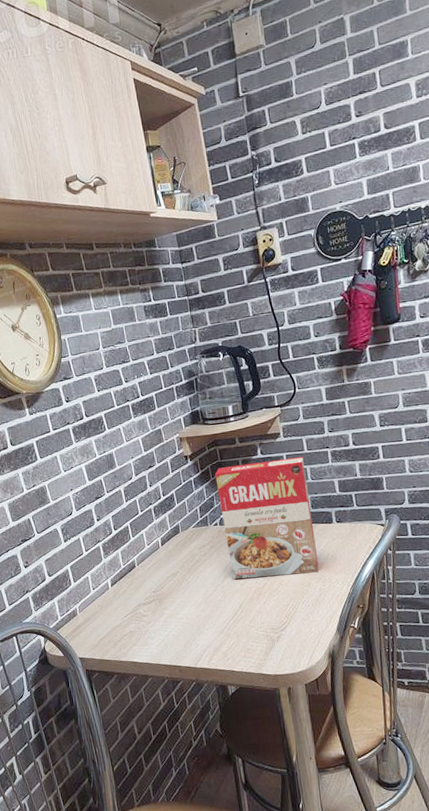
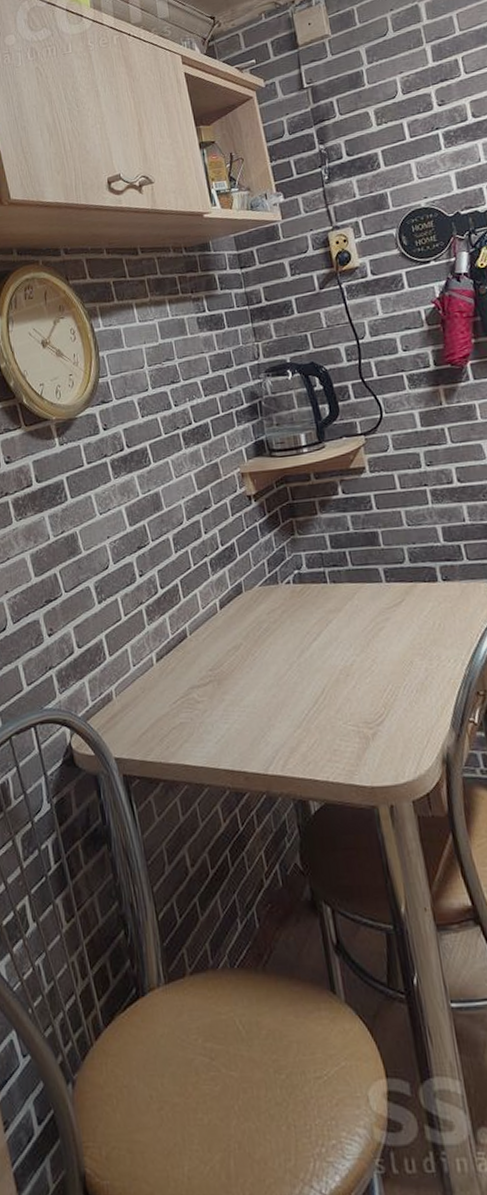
cereal box: present [215,456,319,580] -> none [285,496,423,655]

